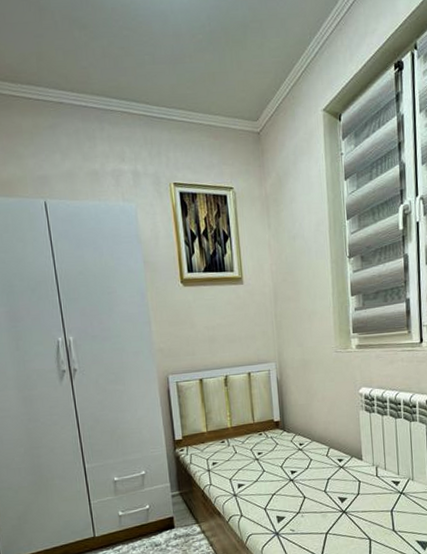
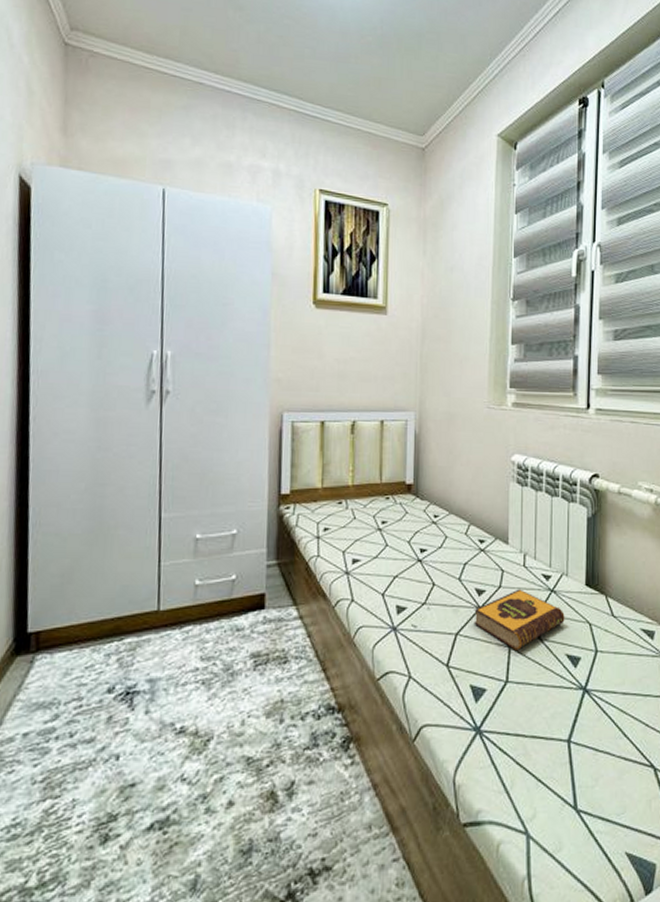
hardback book: none [339,494,413,541] -> present [474,589,565,650]

